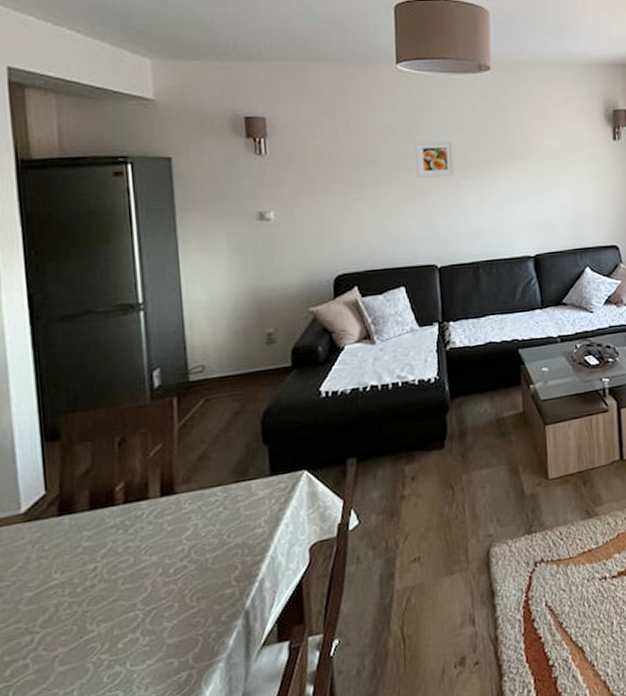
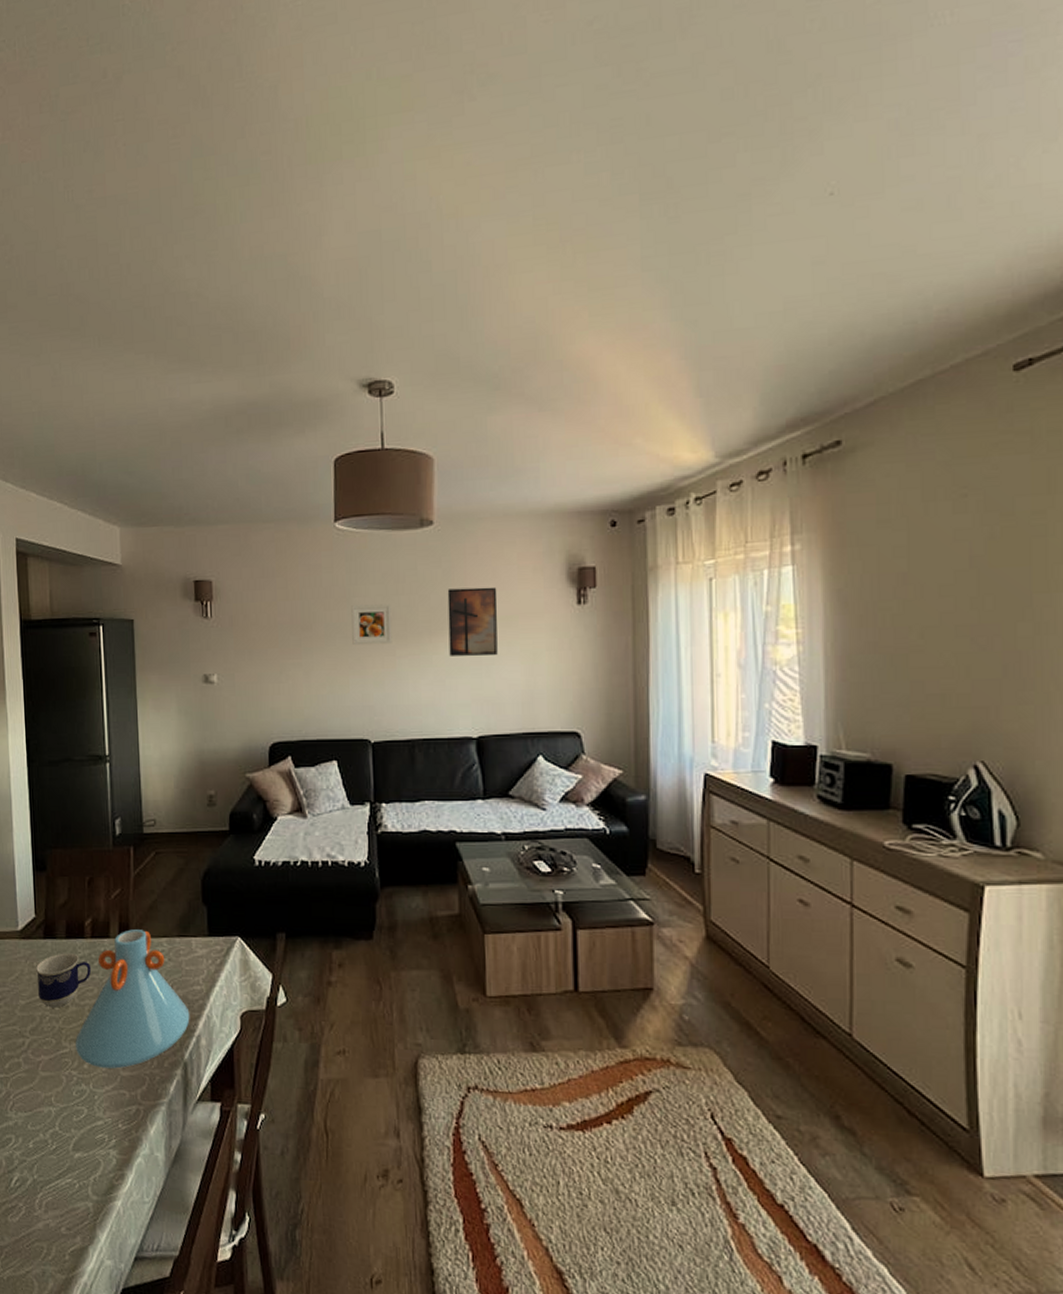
cup: none [48,524,126,592] -> present [36,953,92,1008]
vase: none [105,483,251,643] -> present [76,929,190,1069]
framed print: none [504,125,550,186] -> present [447,587,498,656]

